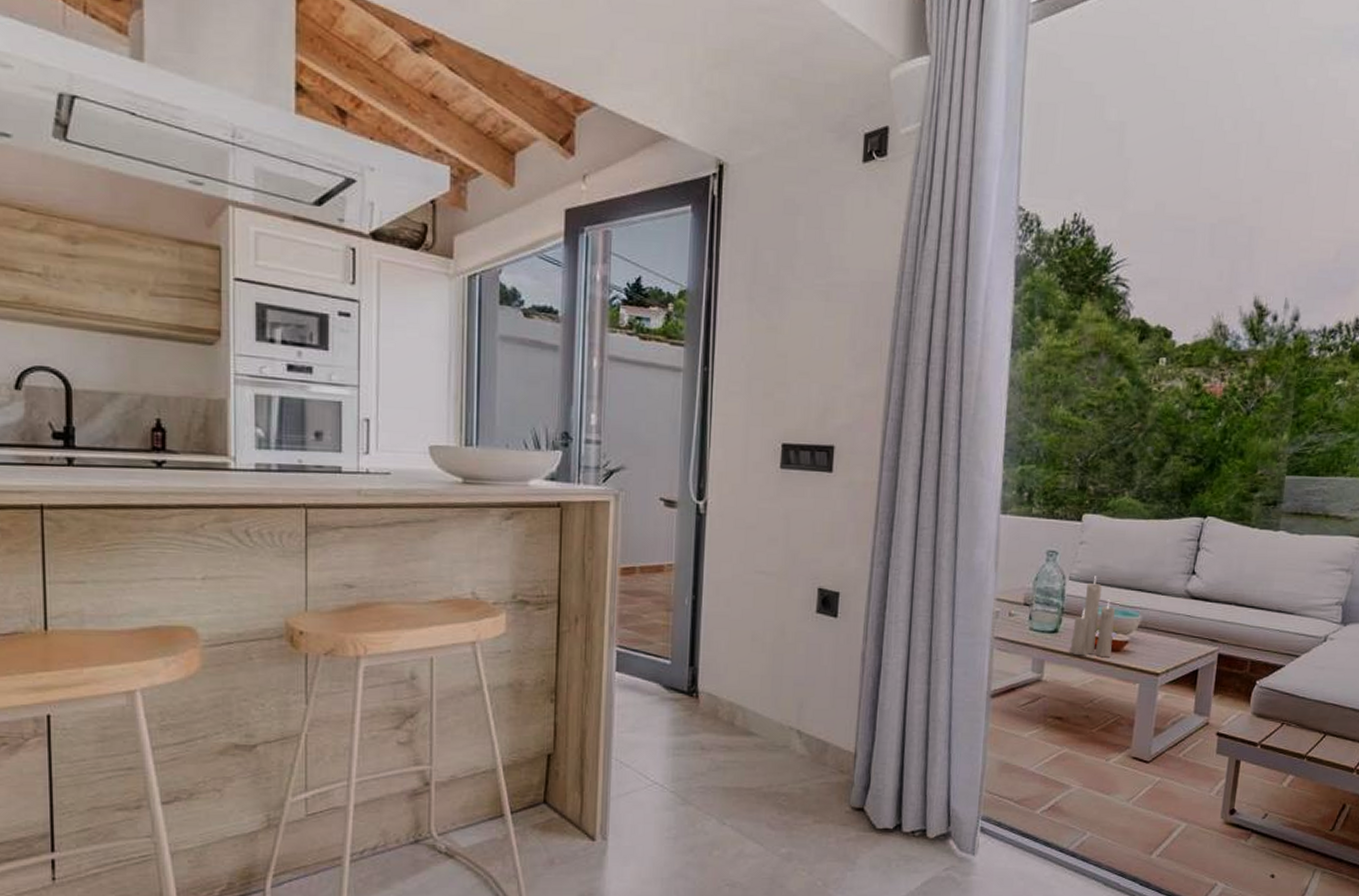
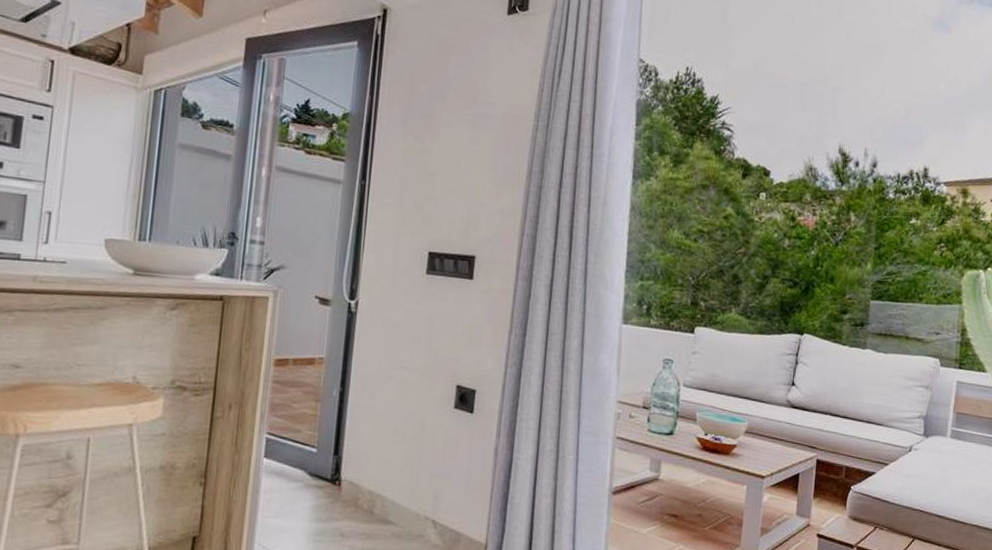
candle: present [1068,576,1115,658] -> none [683,383,724,460]

